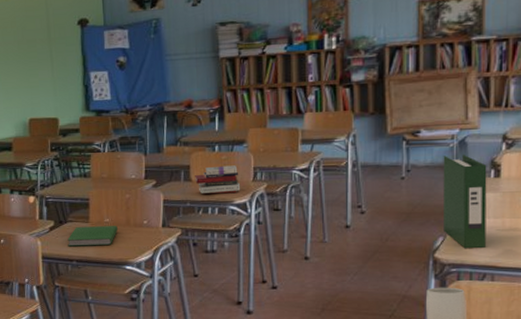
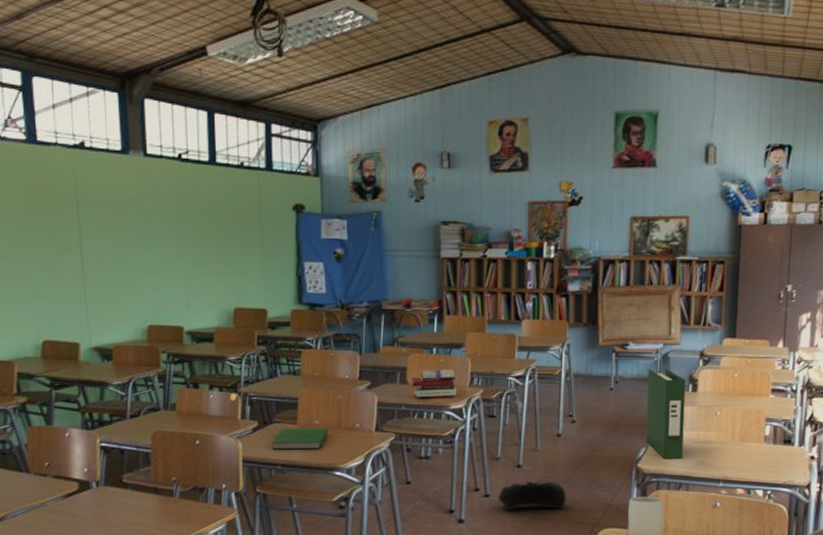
bag: none [285,272,357,301] -> present [498,481,566,510]

